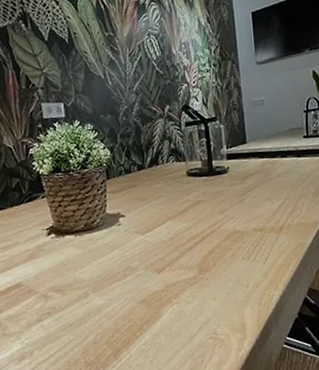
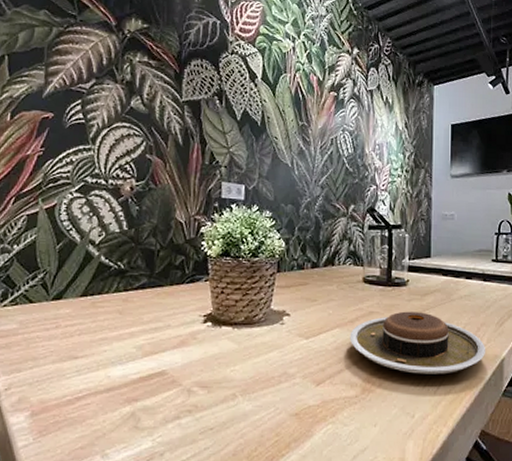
plate: none [181,194,306,250] -> present [349,311,485,375]

